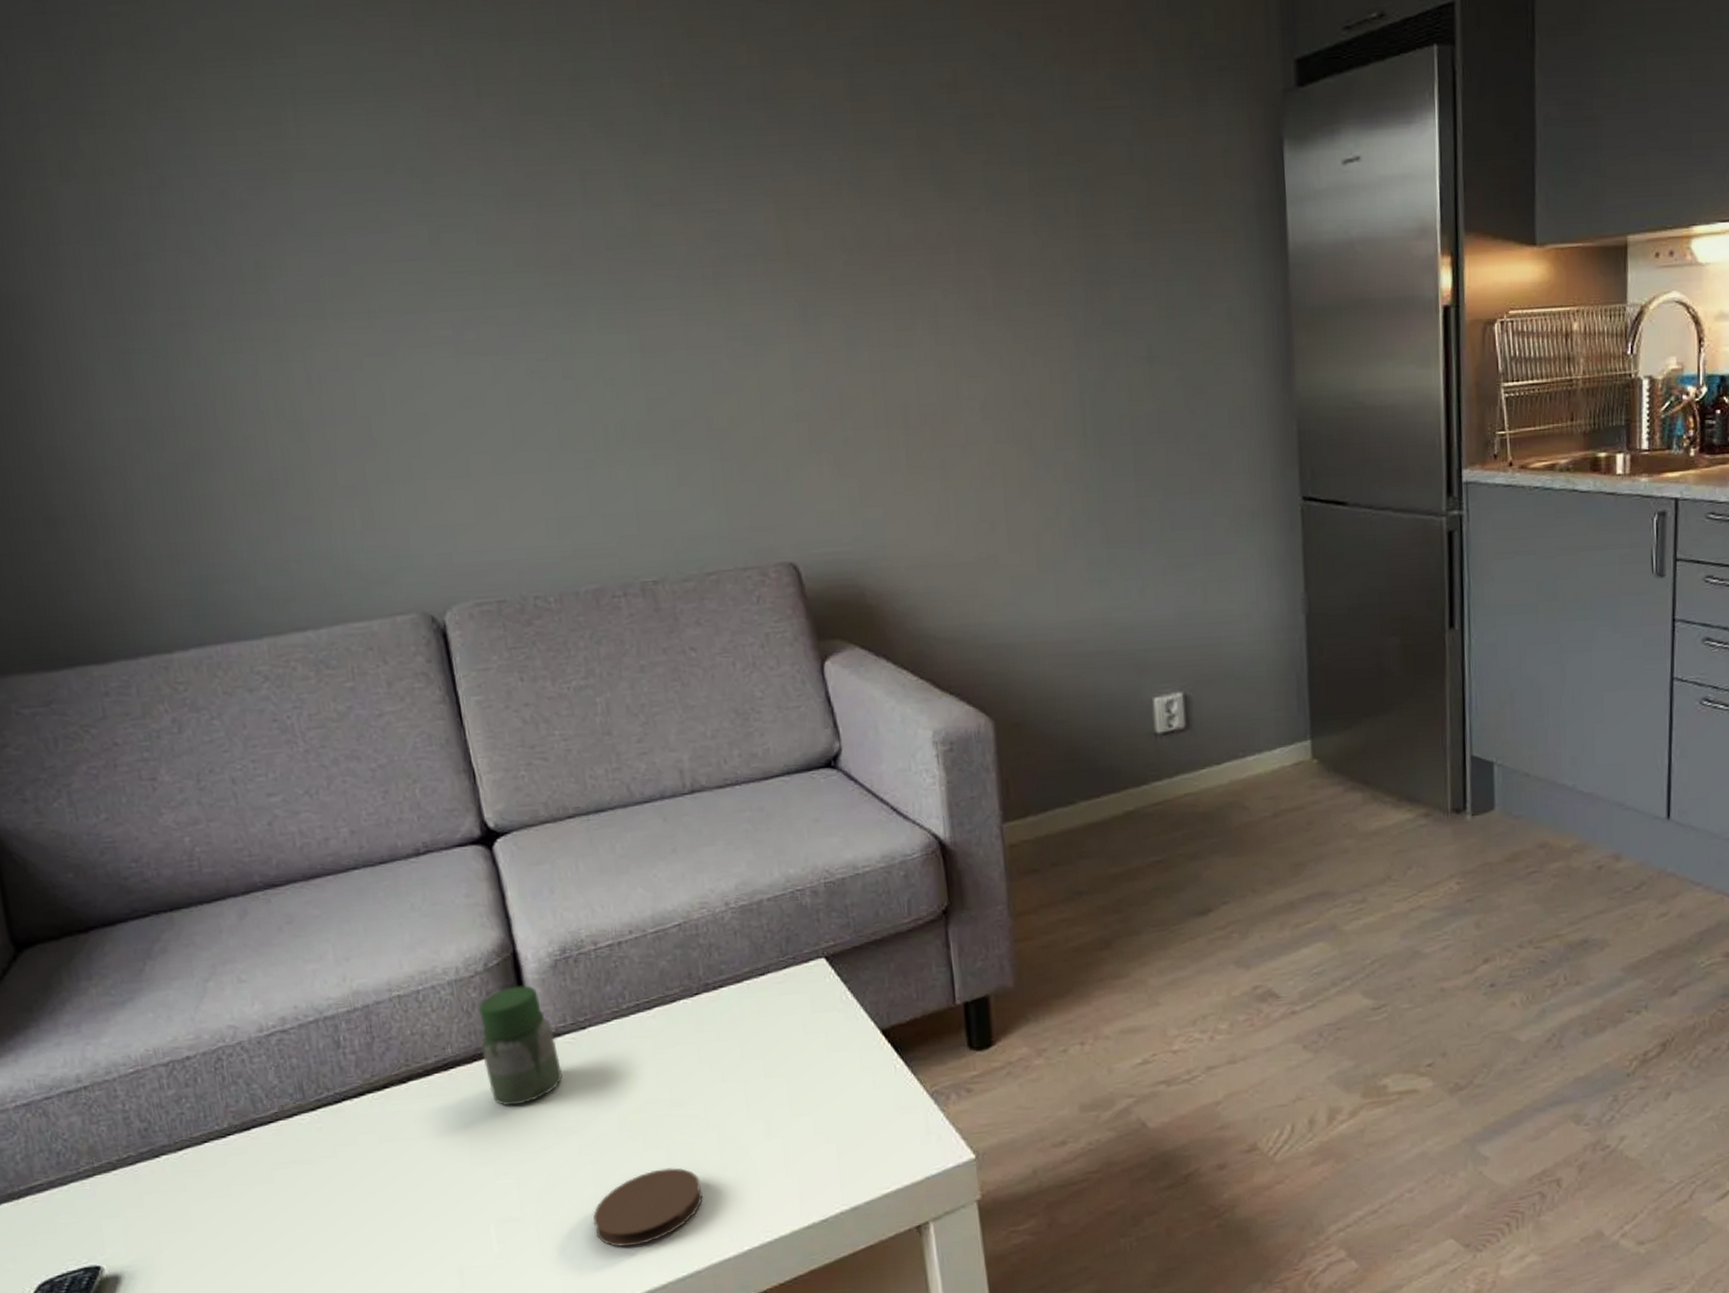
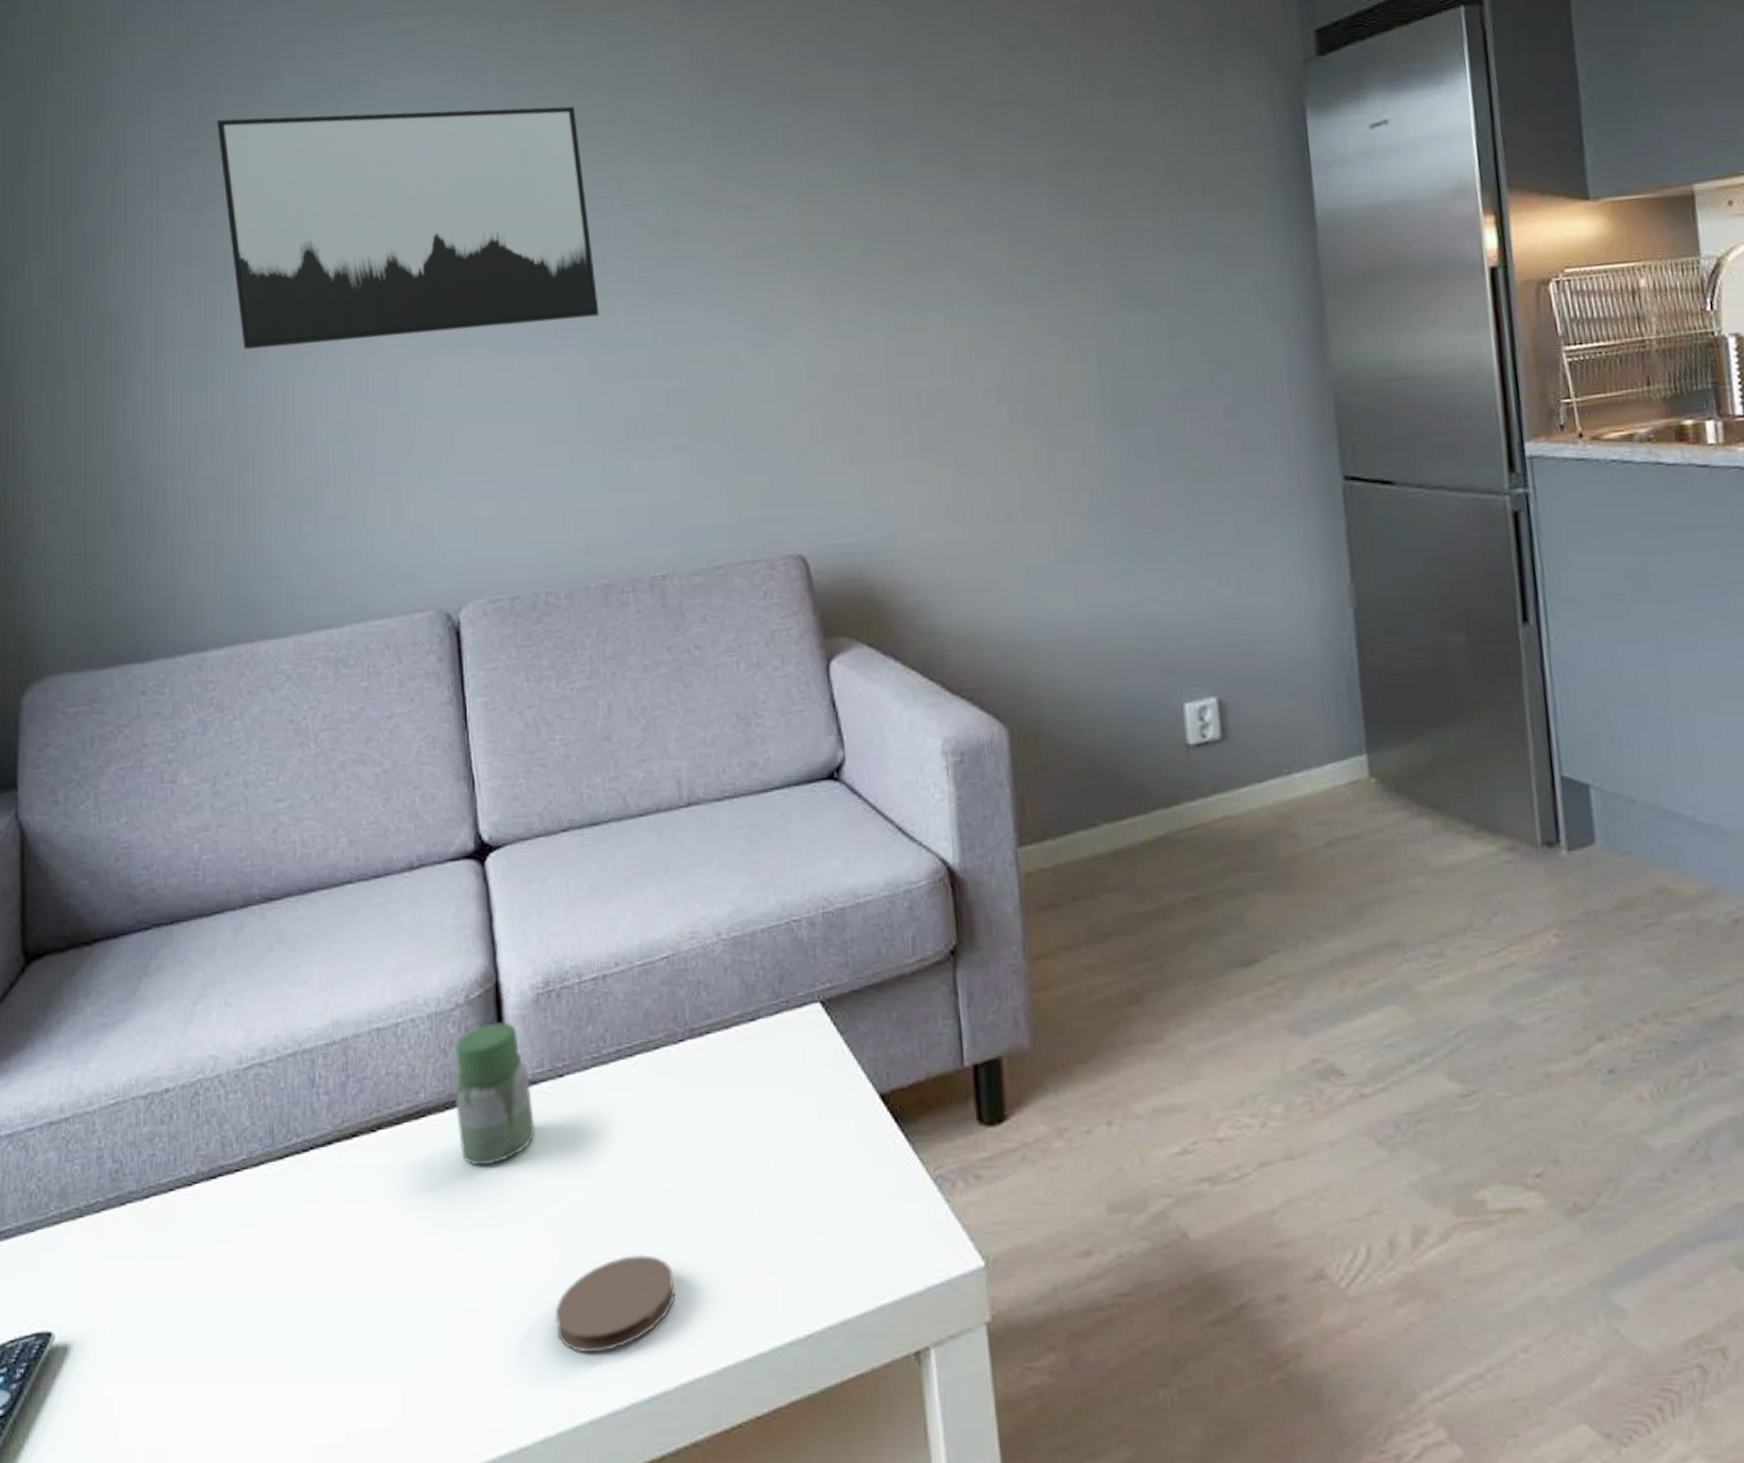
wall art: none [103,79,570,341] -> present [217,106,600,350]

